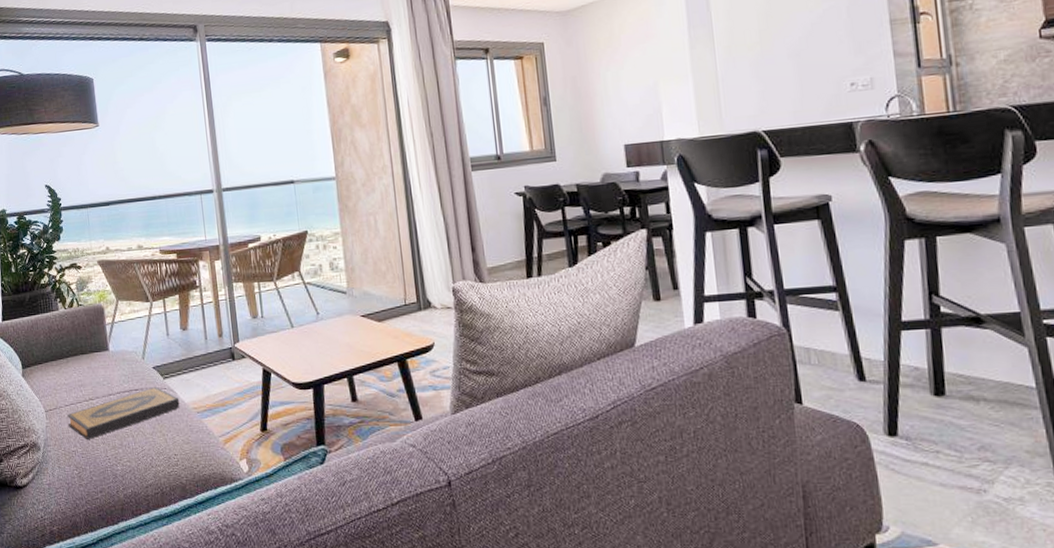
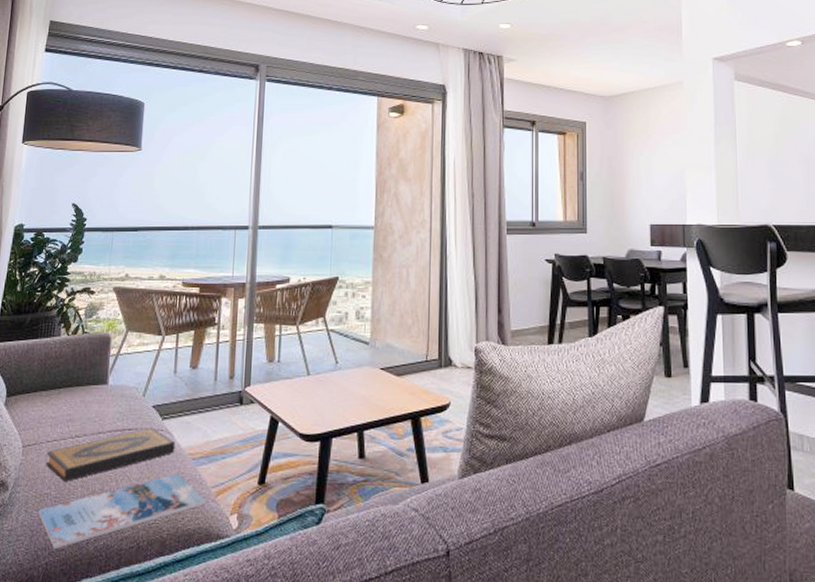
magazine: none [70,426,216,499] -> present [38,473,206,550]

